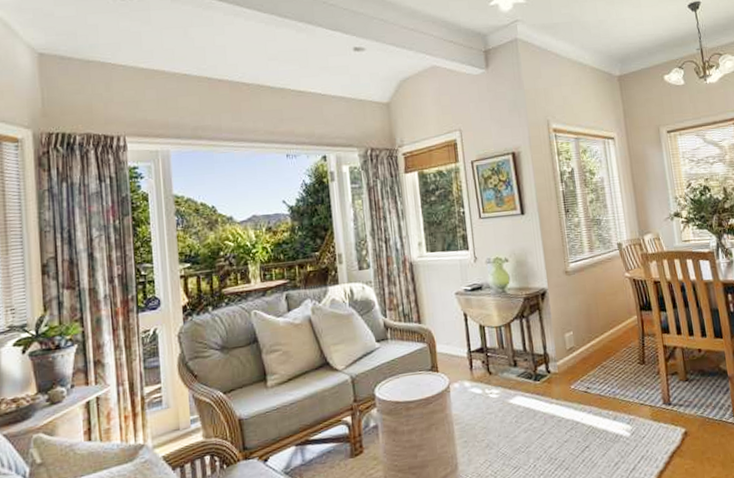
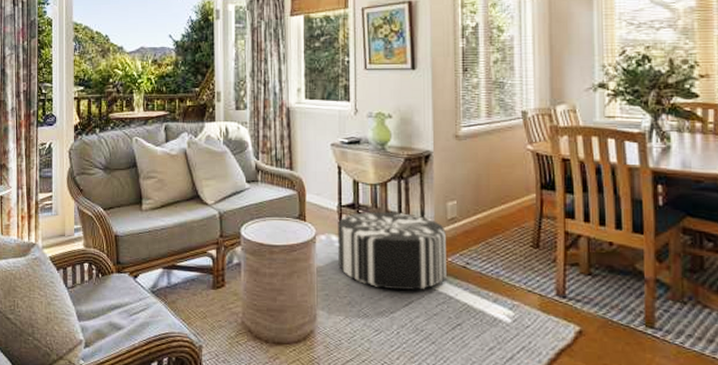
pouf: none [469,350,573,426] -> present [338,211,448,291]

